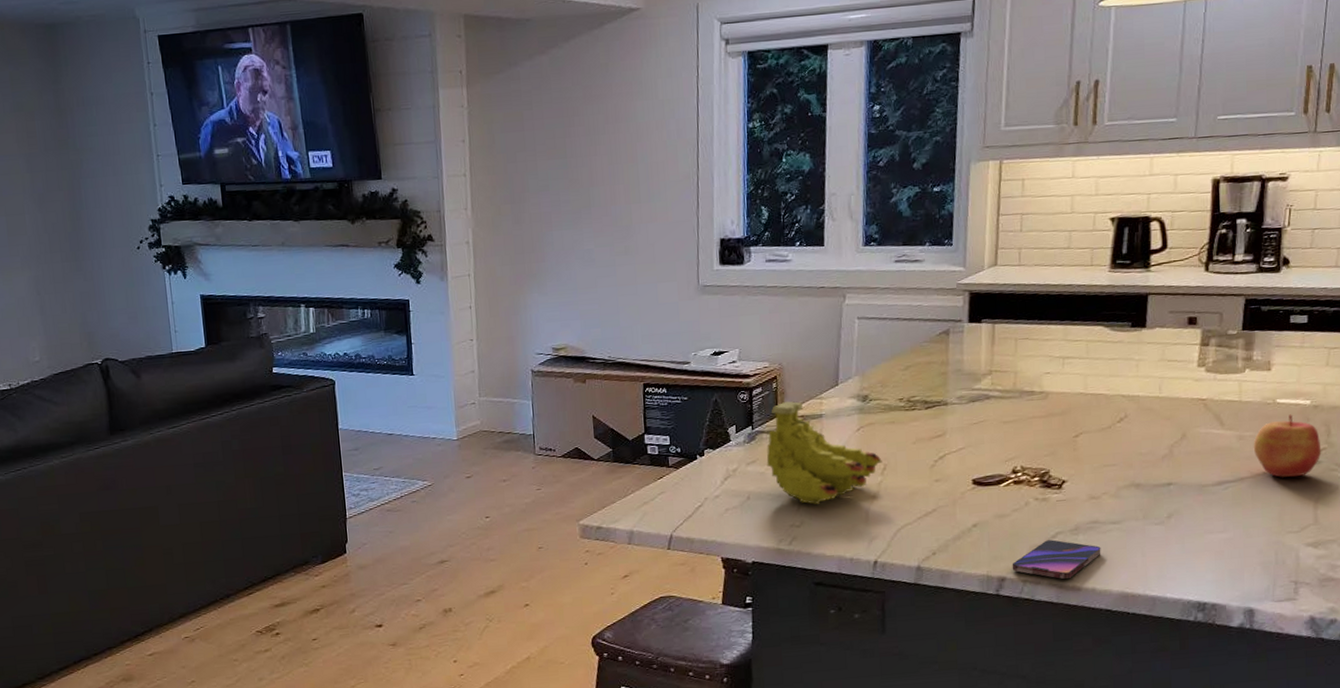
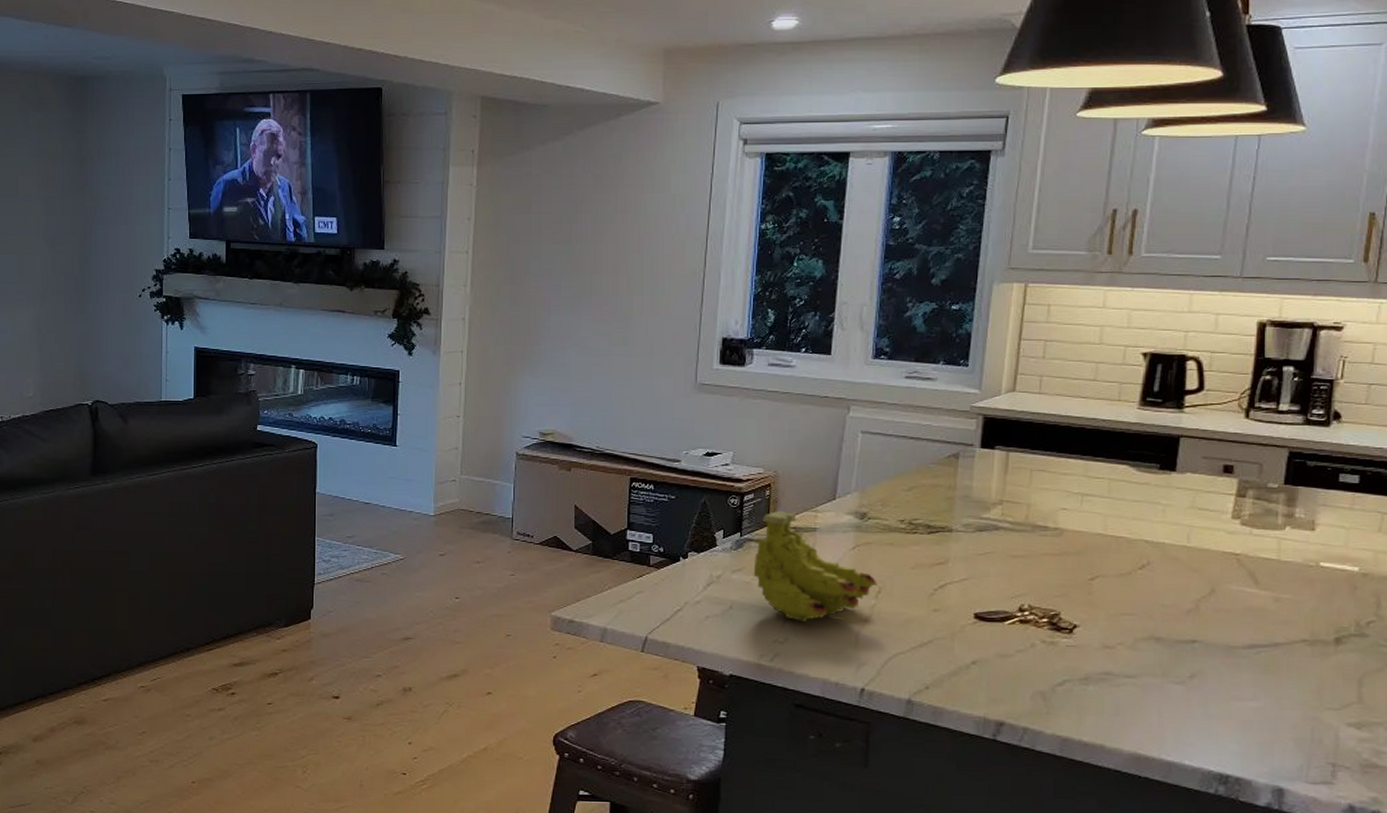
smartphone: present [1012,539,1101,579] -> none [1012,687,1113,731]
apple: present [1253,414,1322,478] -> none [1291,580,1370,649]

